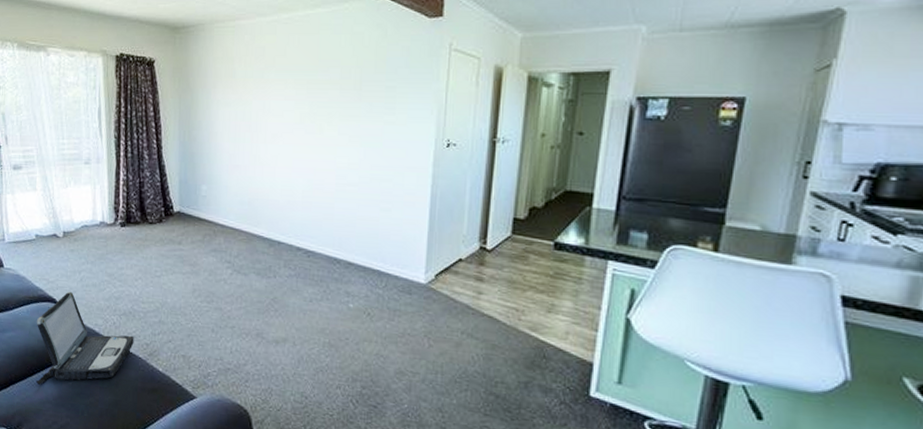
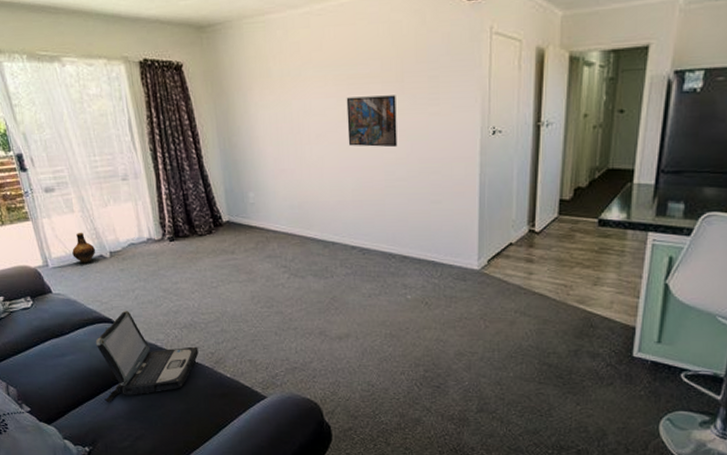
ceramic jug: none [28,210,51,241] -> present [72,232,96,264]
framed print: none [302,101,353,153] -> present [346,95,398,148]

